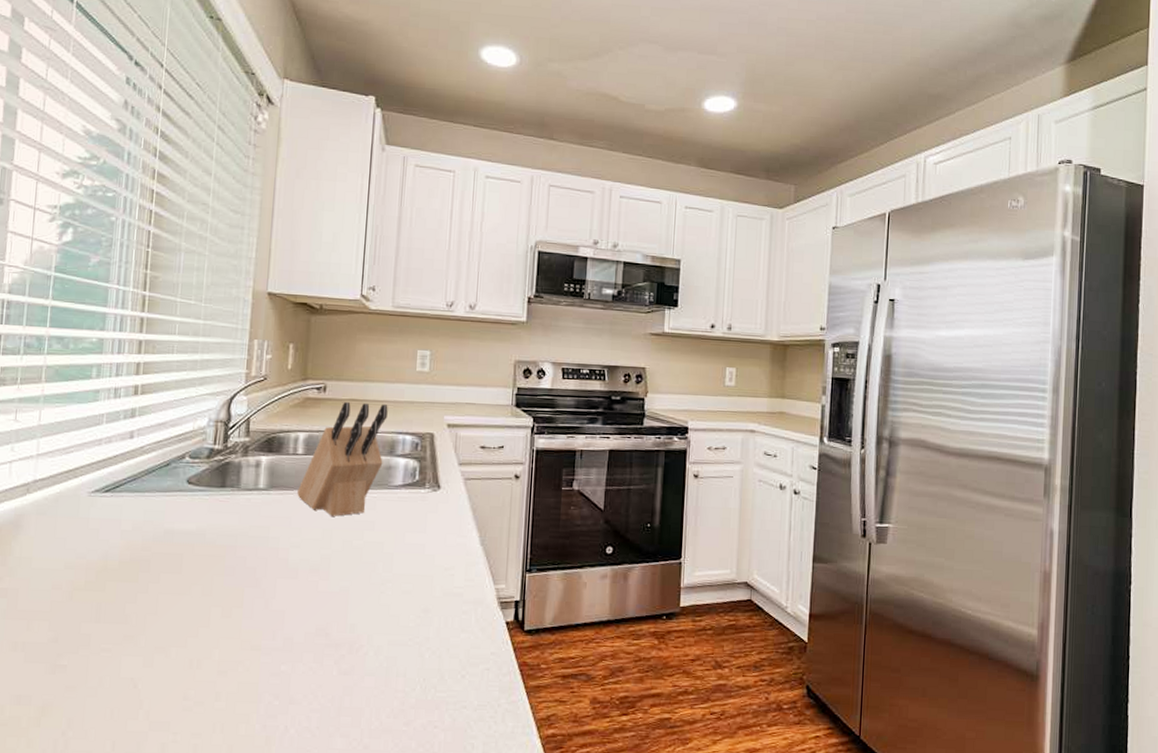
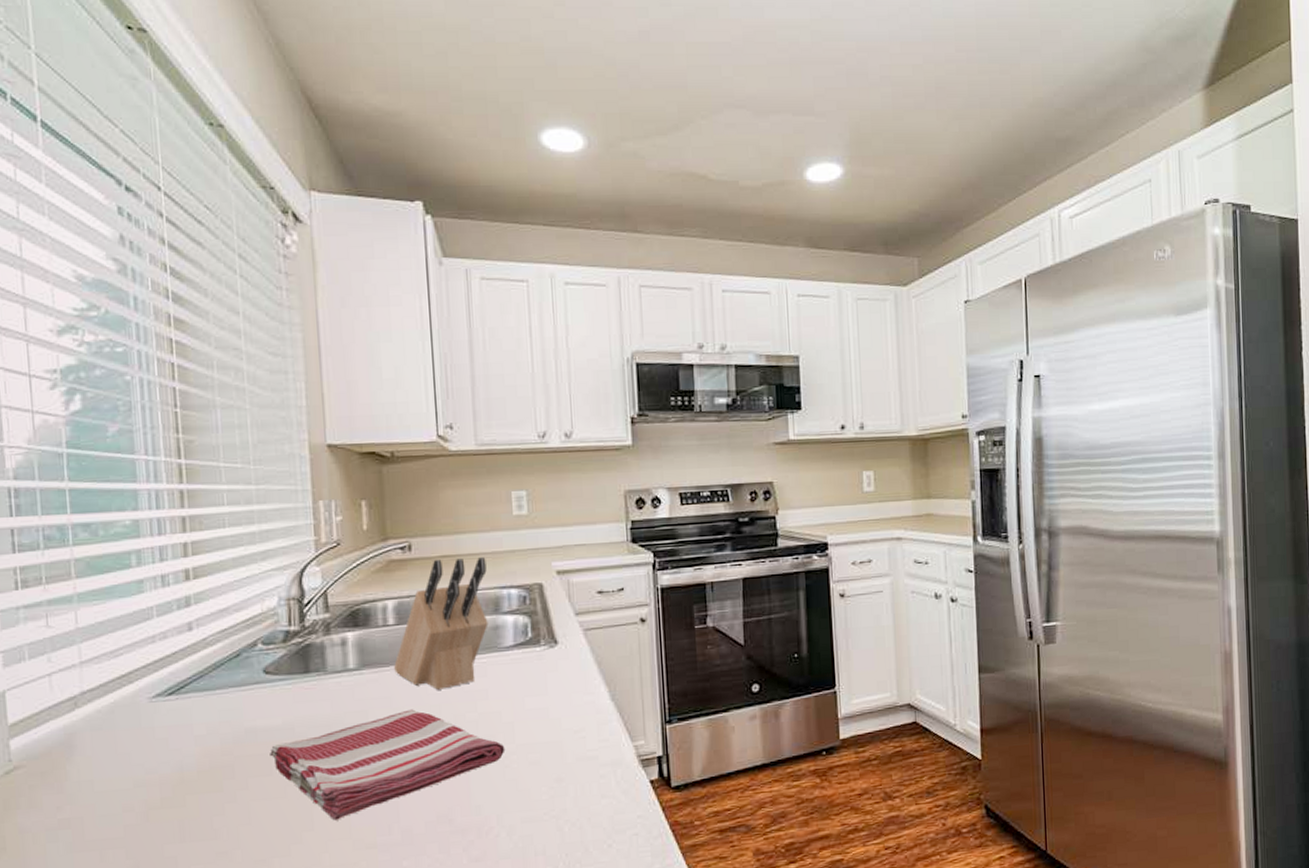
dish towel: none [182,530,383,621] -> present [270,709,505,821]

